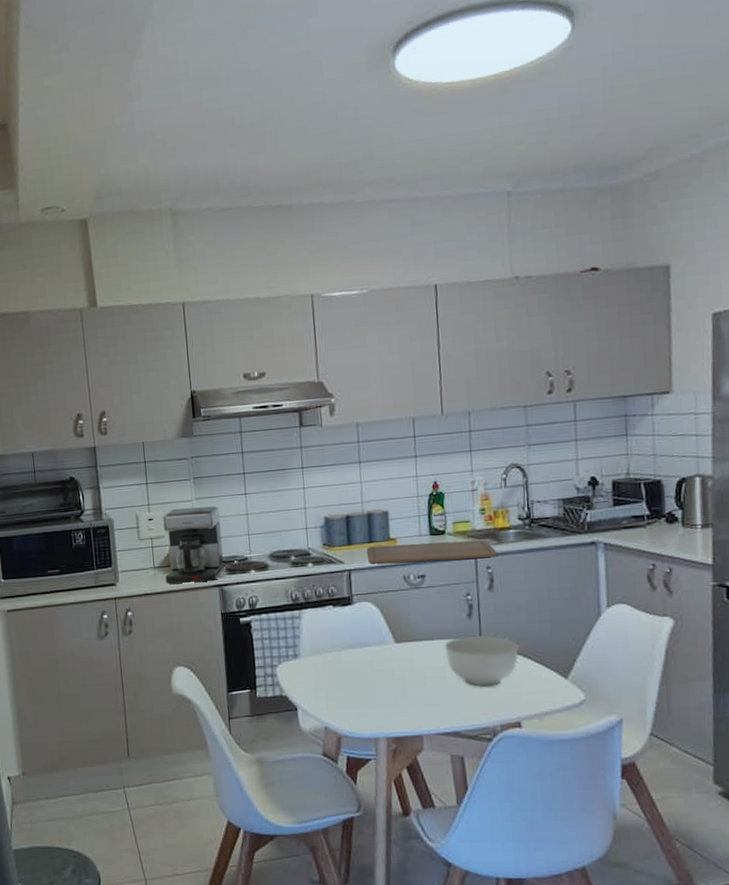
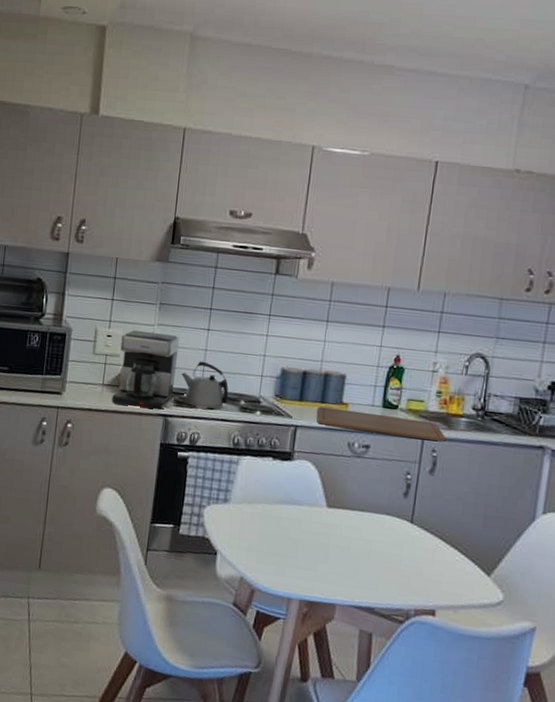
kettle: none [228,525,279,573] -> present [181,361,229,410]
bowl: present [444,636,519,686] -> none [374,513,448,569]

